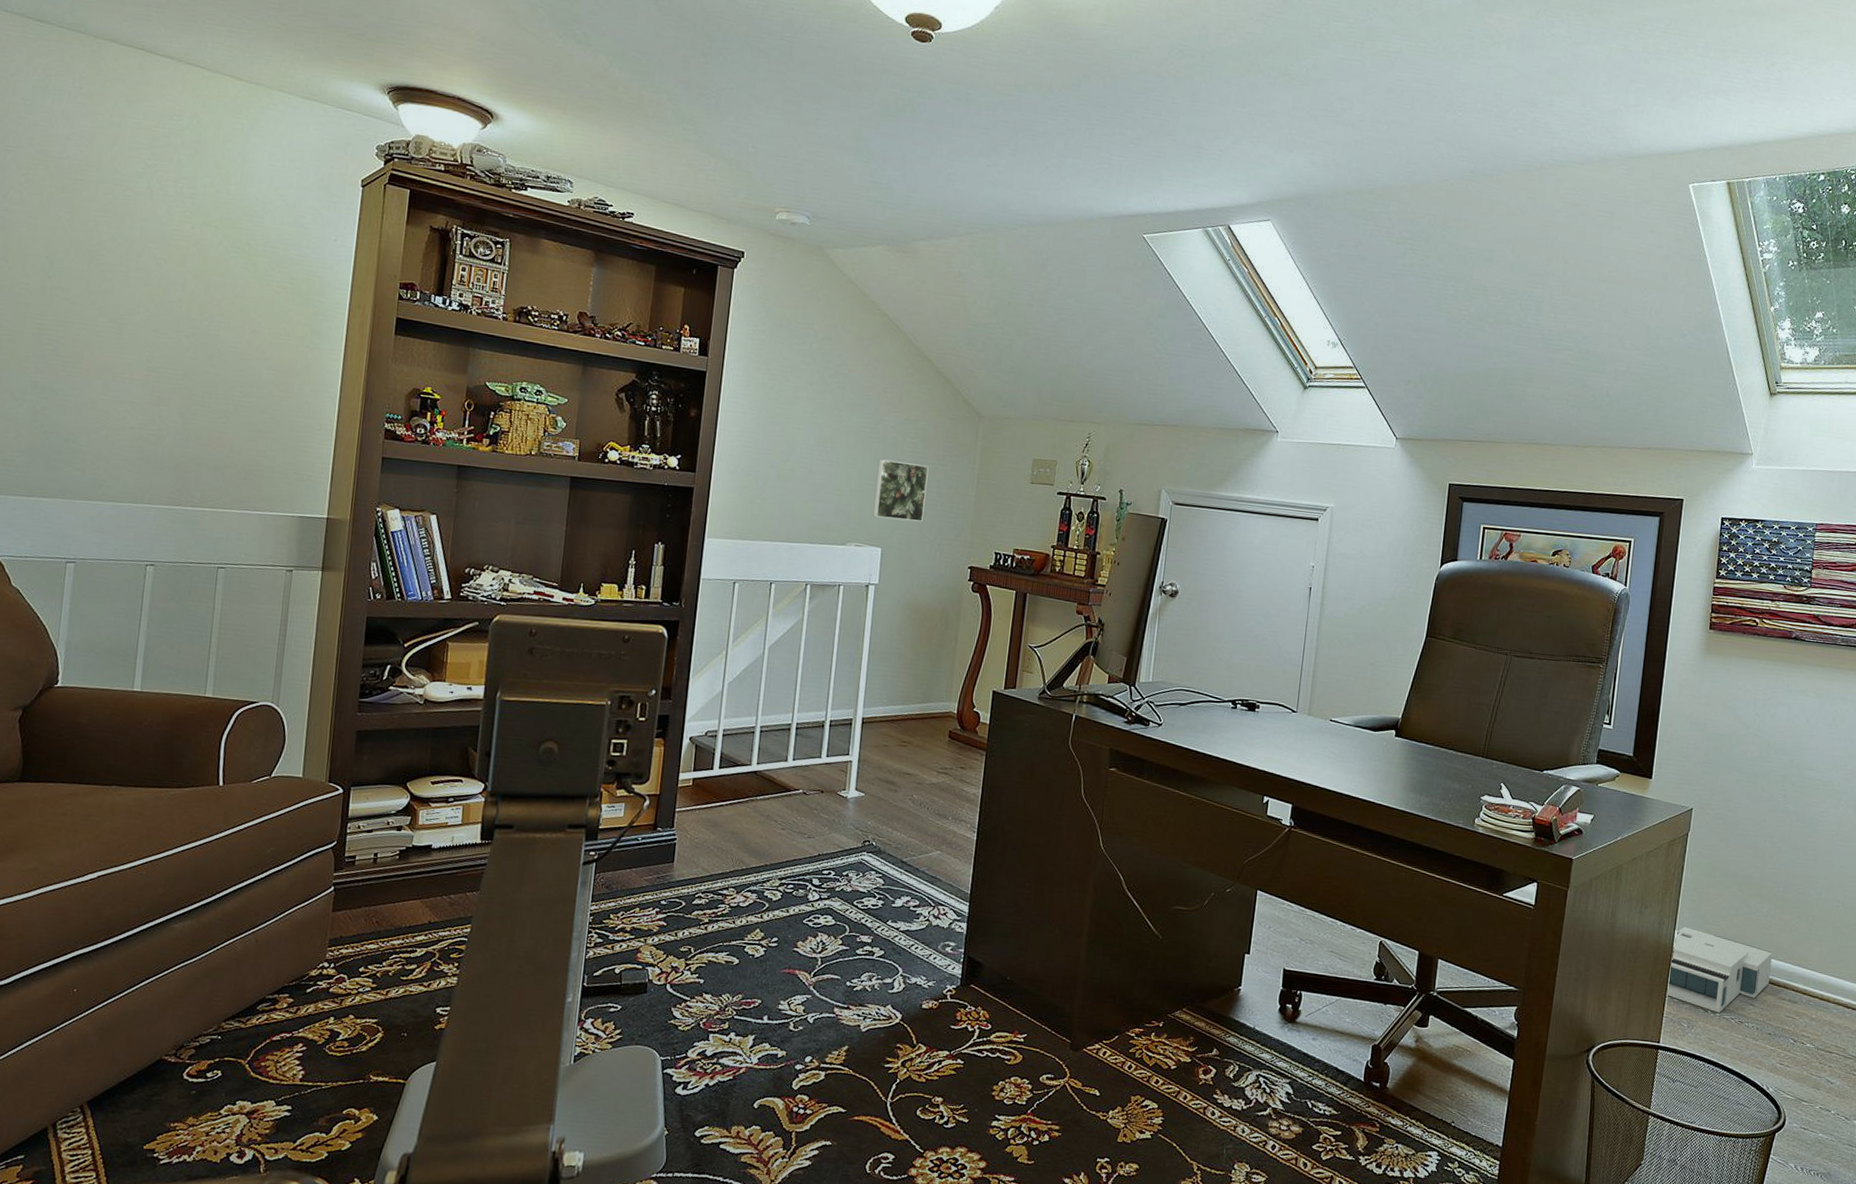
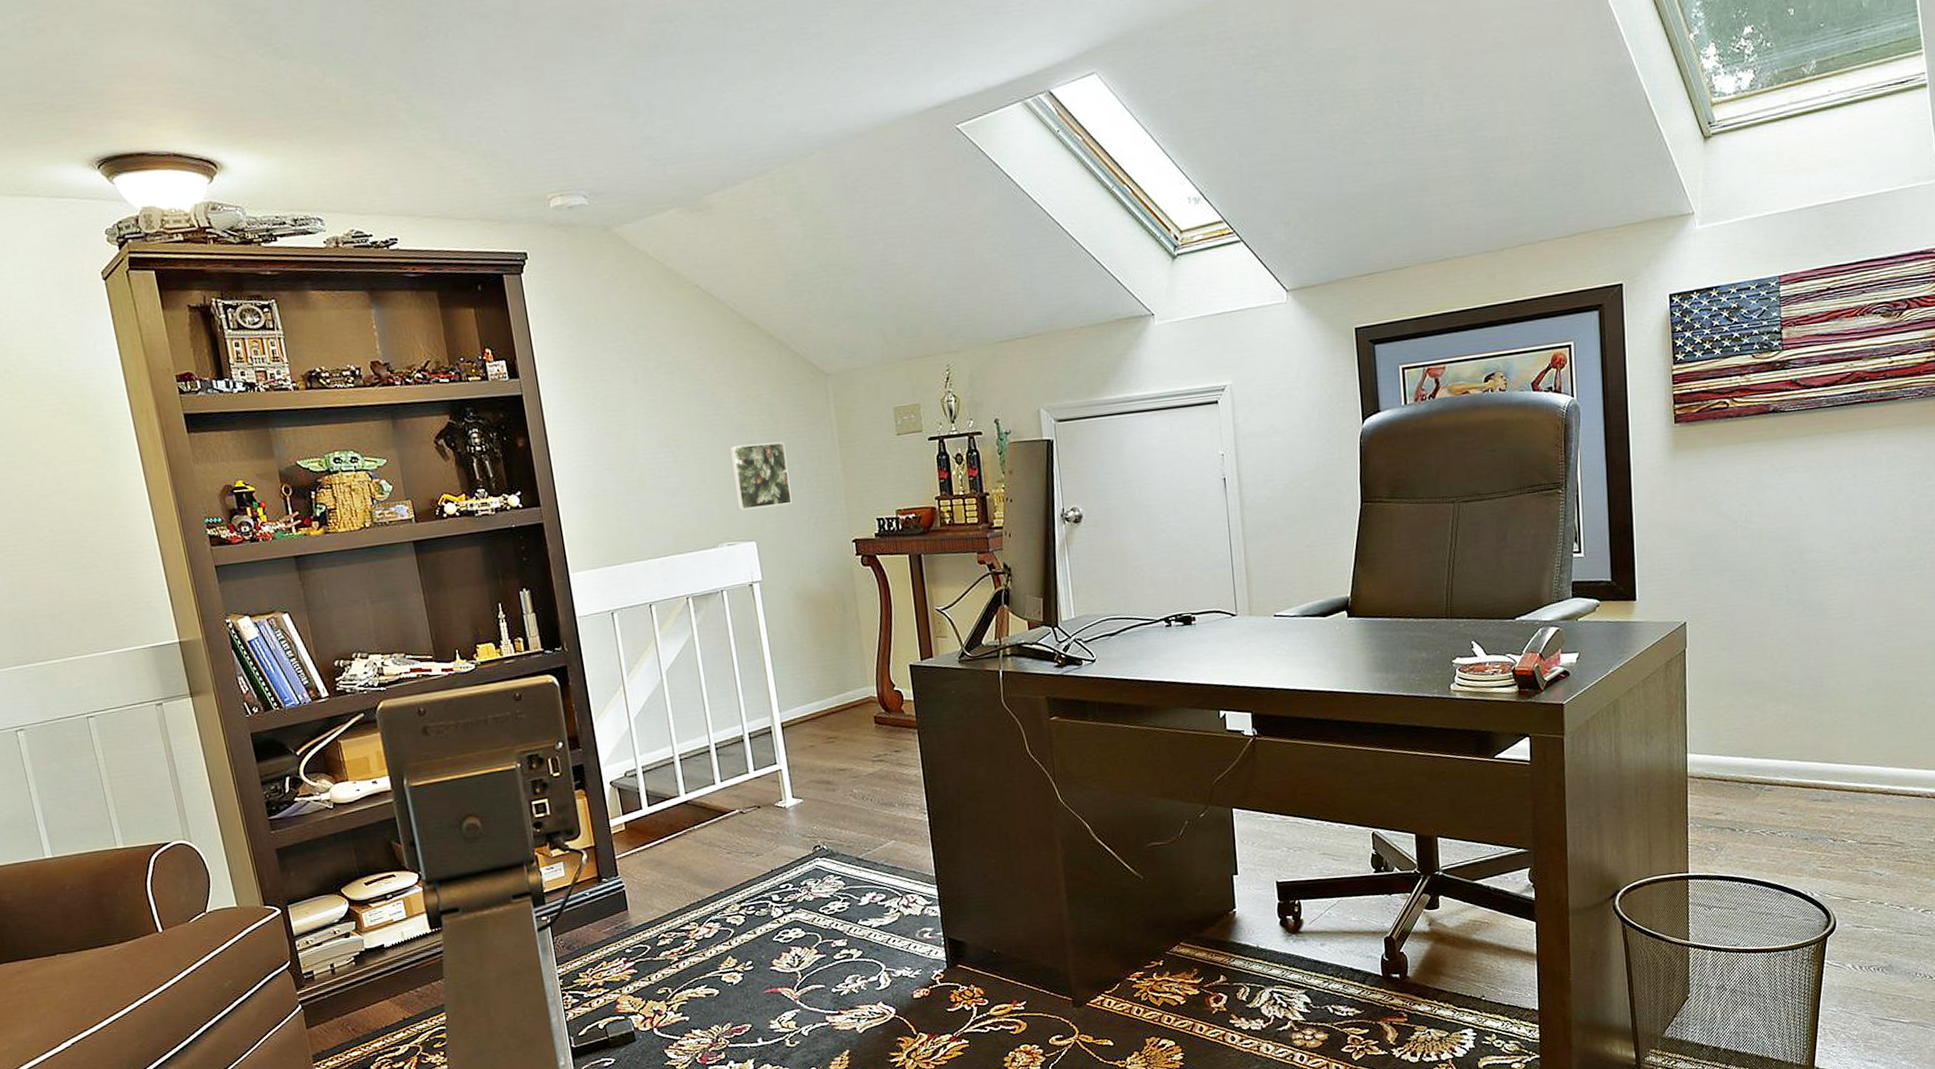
architectural model: present [1666,926,1772,1013] -> none [1687,747,1798,830]

